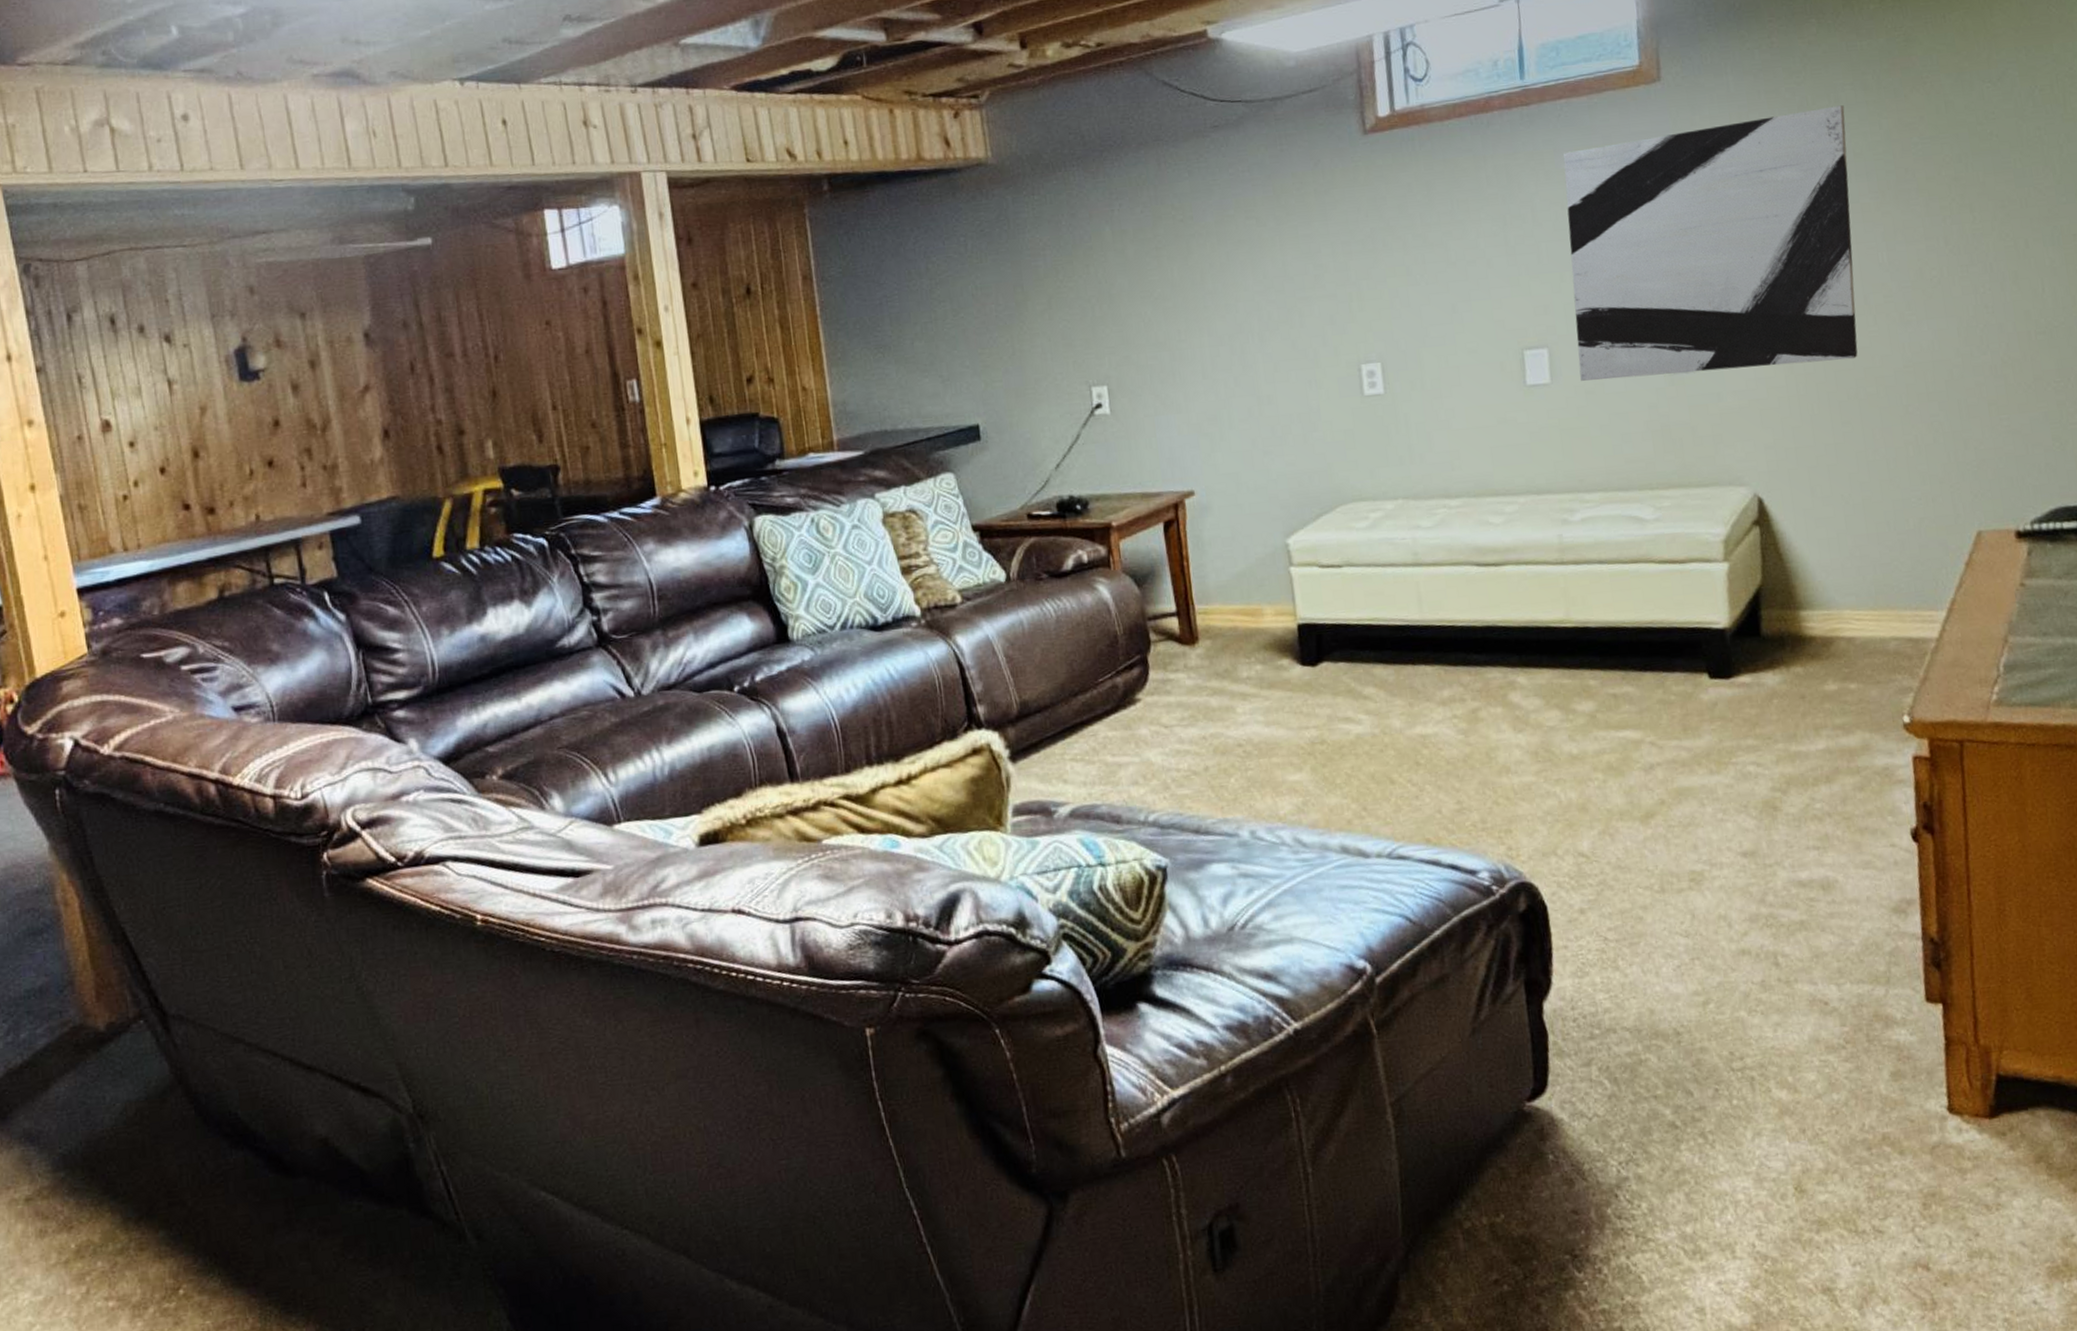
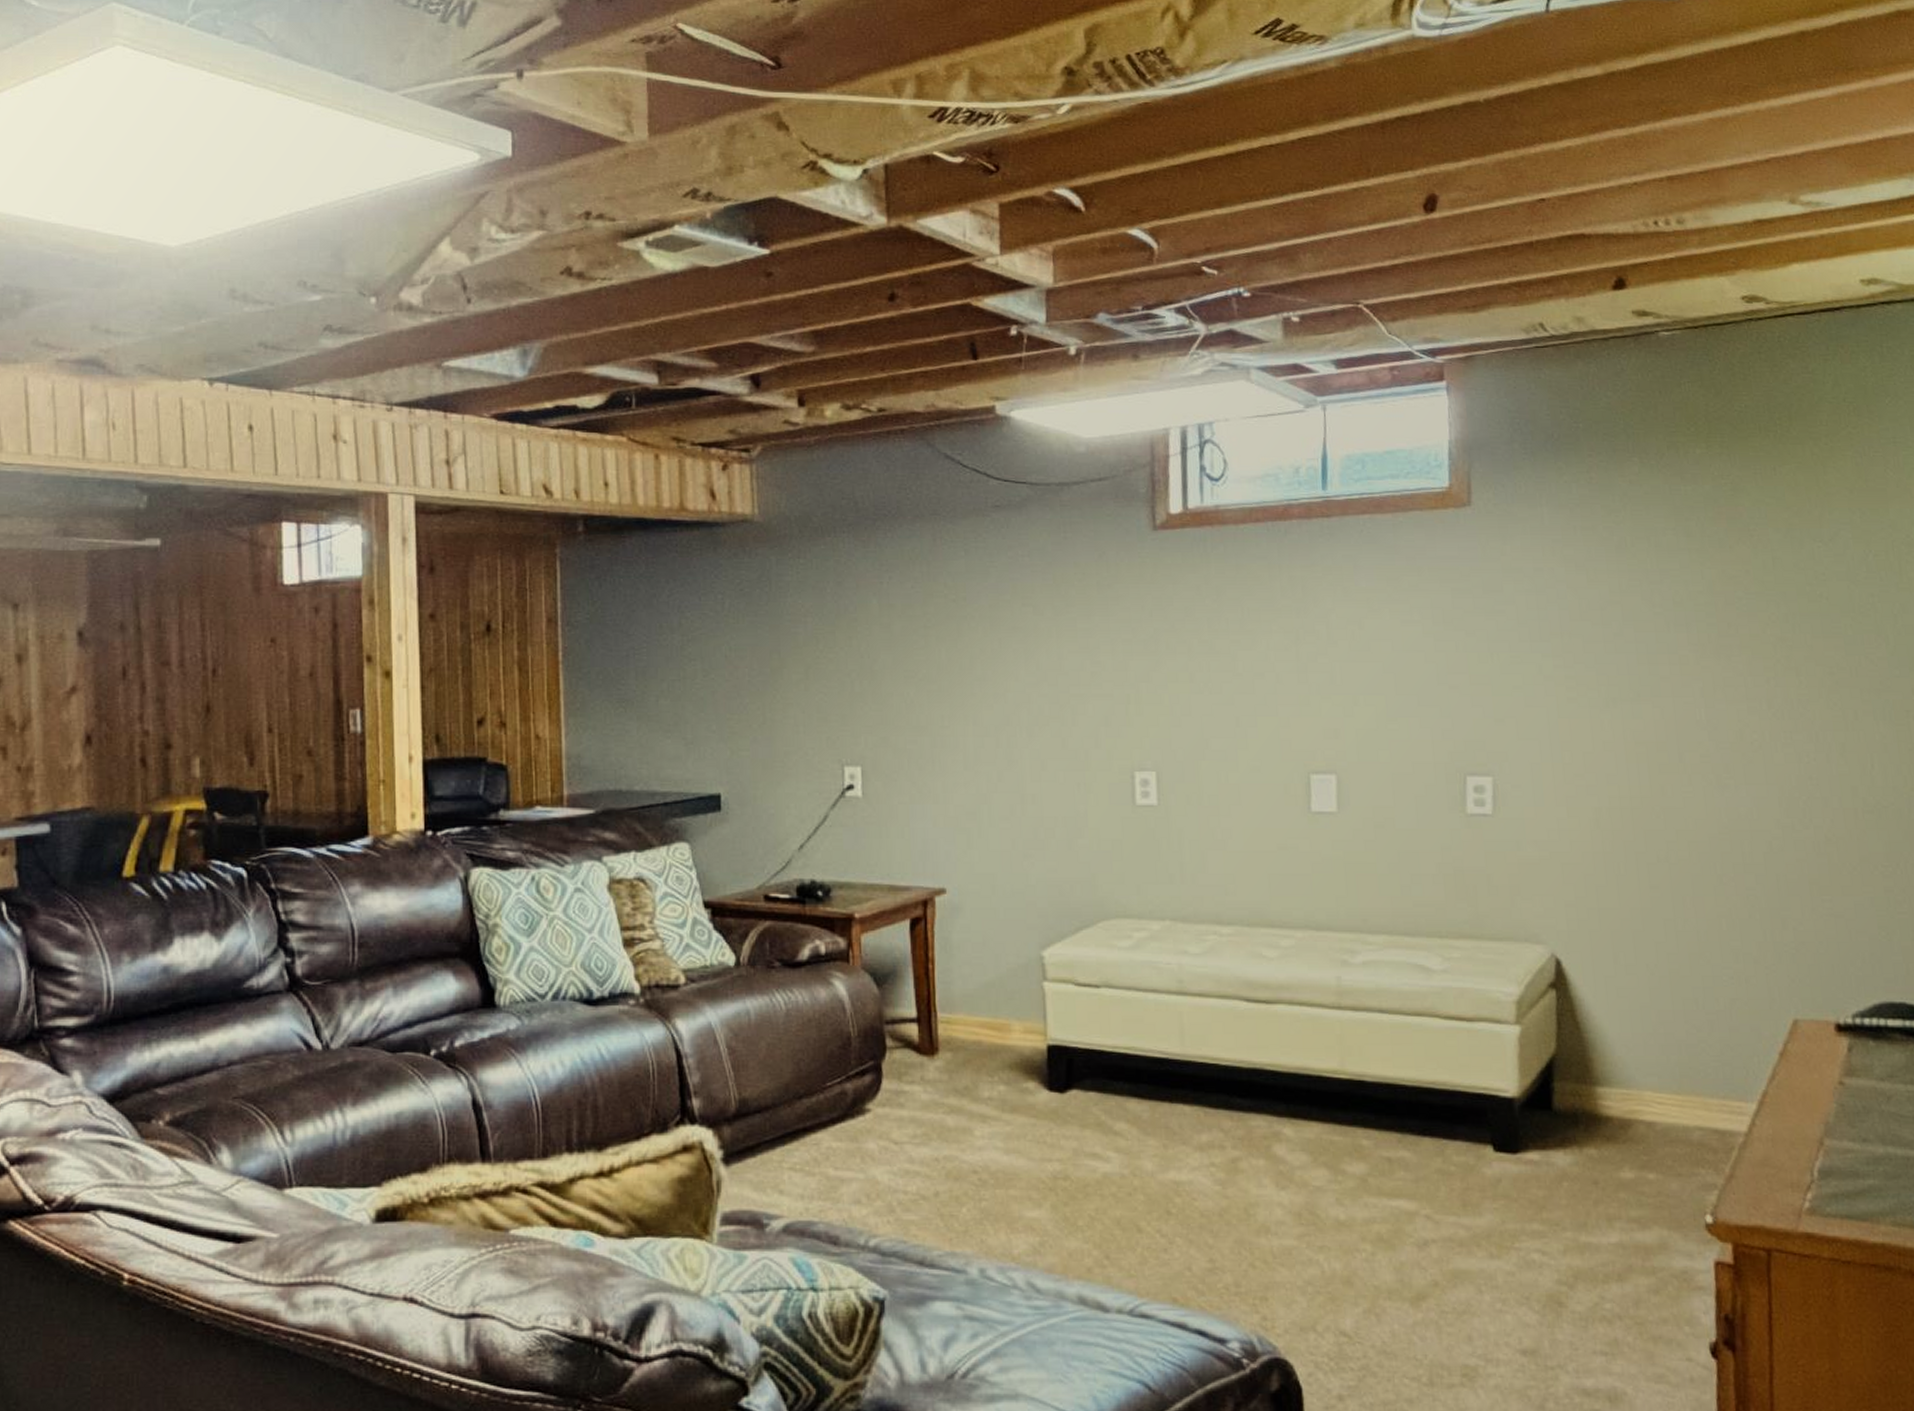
wall art: present [1562,105,1858,381] -> none [1363,550,1670,820]

